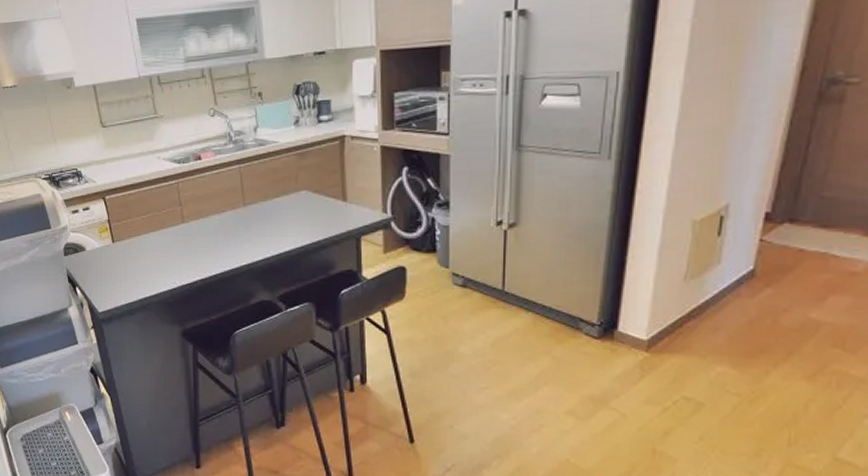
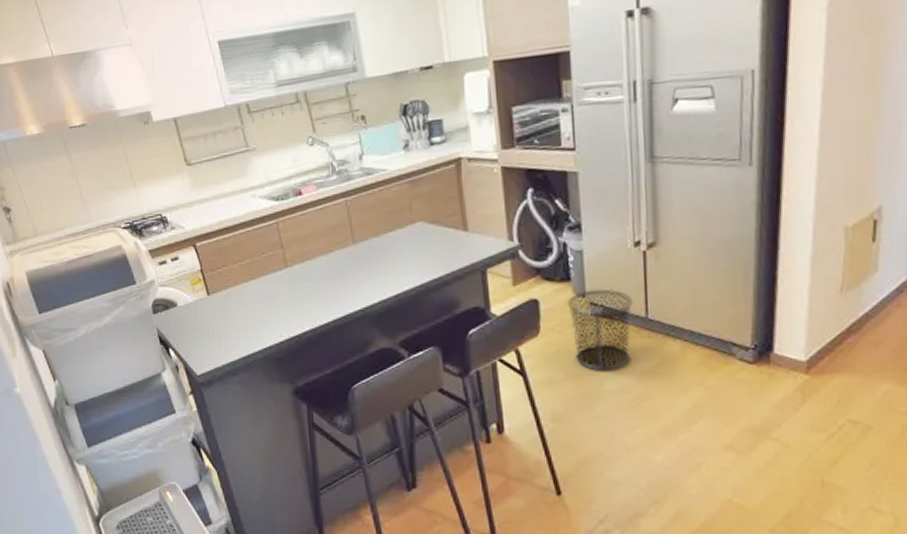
trash can: none [430,261,492,335] -> present [566,288,633,371]

